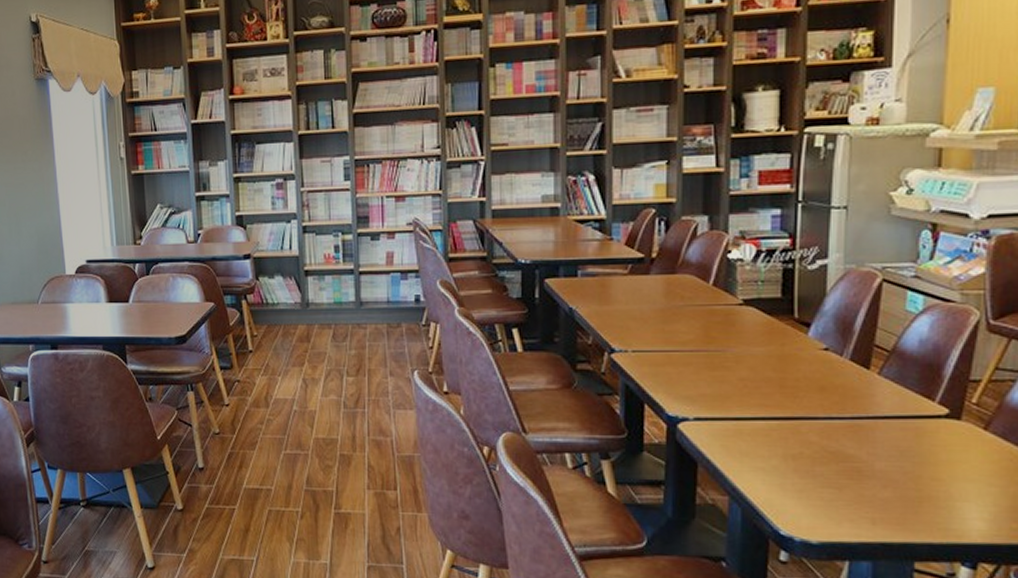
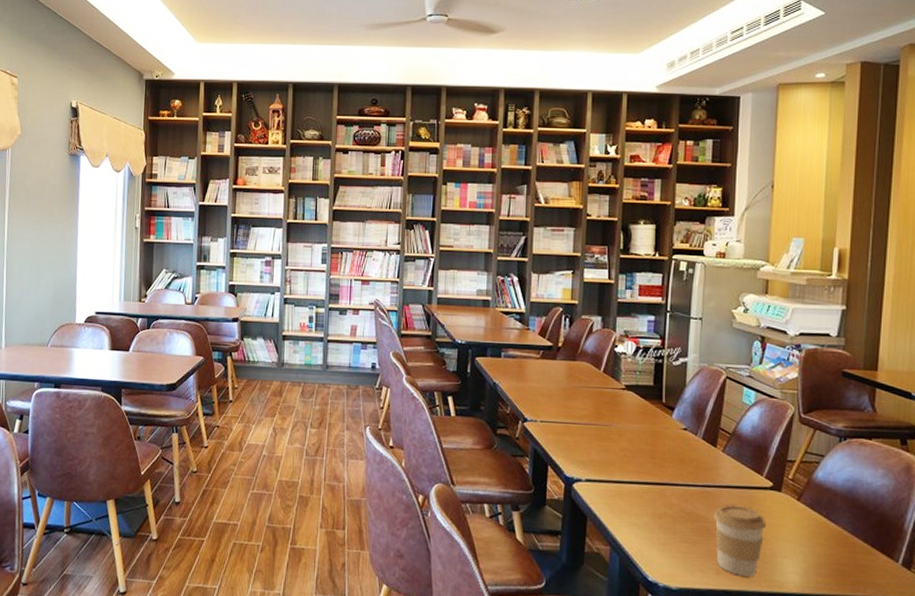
coffee cup: none [867,439,941,526] -> present [714,505,767,577]

